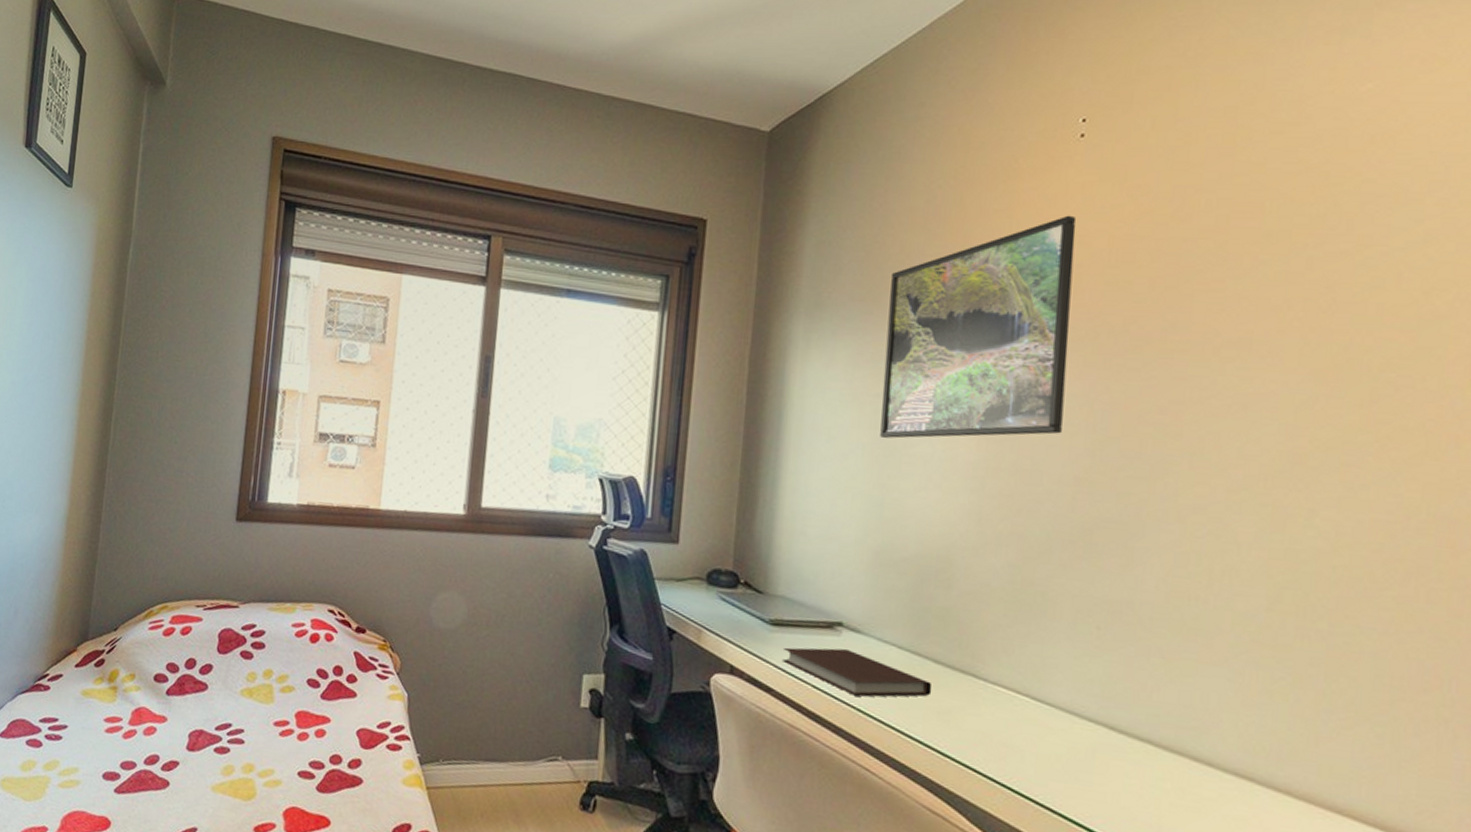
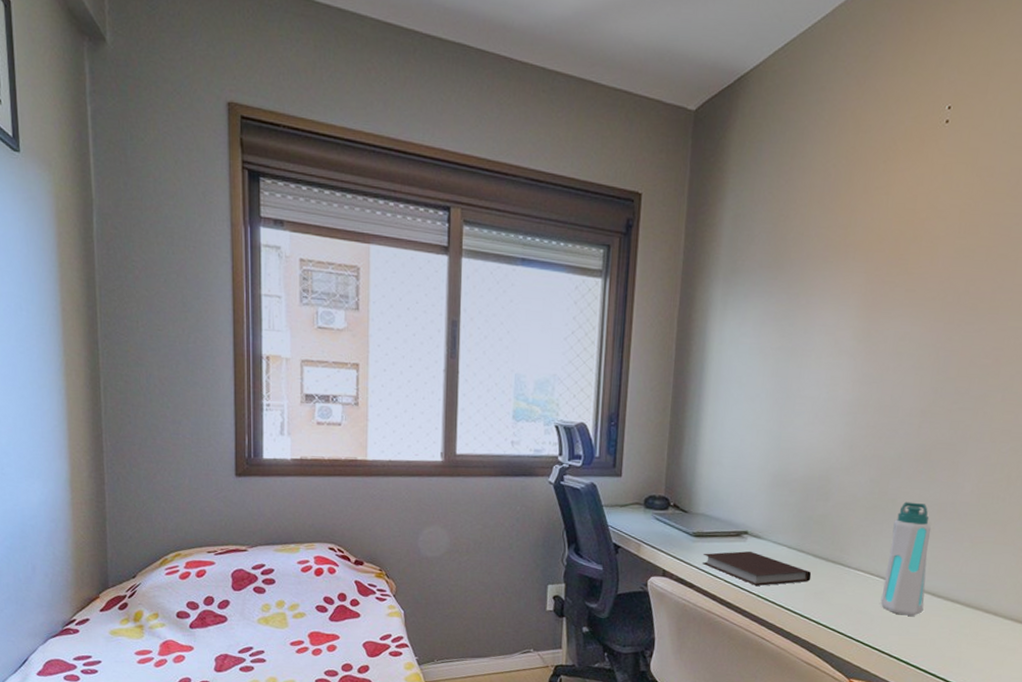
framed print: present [880,215,1077,439] -> none [780,192,938,384]
water bottle: none [1033,596,1102,757] -> present [880,501,932,616]

